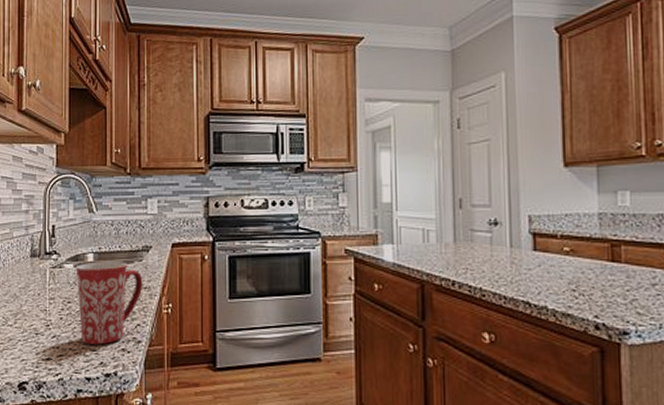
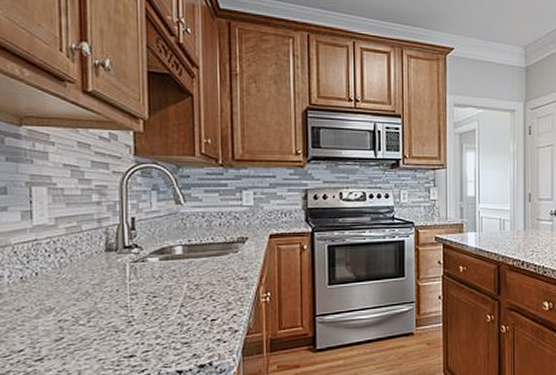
mug: present [75,262,143,345] -> none [161,254,239,338]

